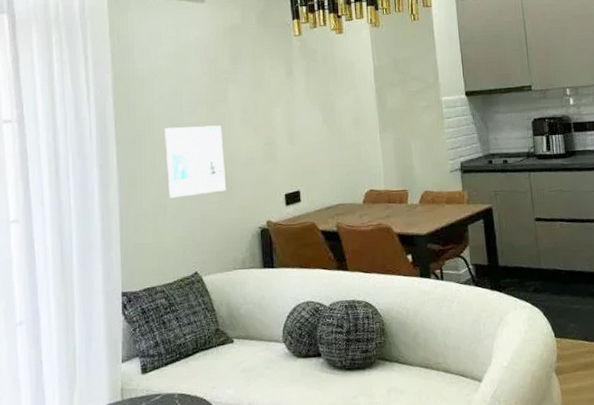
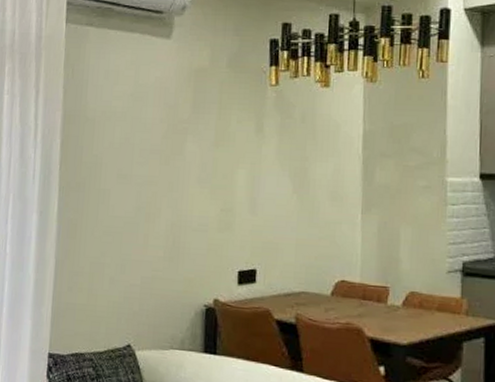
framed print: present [164,125,227,198] -> none [108,177,175,258]

